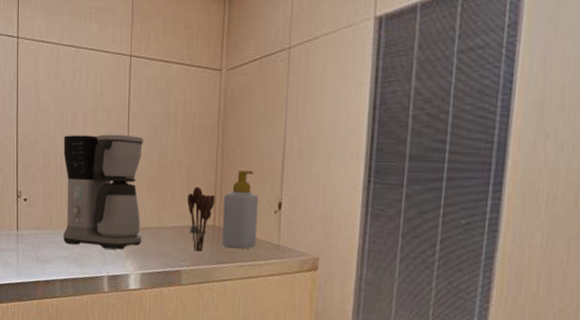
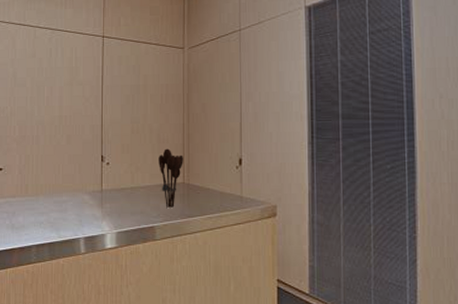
coffee maker: present [63,134,144,250] -> none [39,105,117,211]
soap bottle: present [221,171,259,250] -> none [191,133,222,203]

